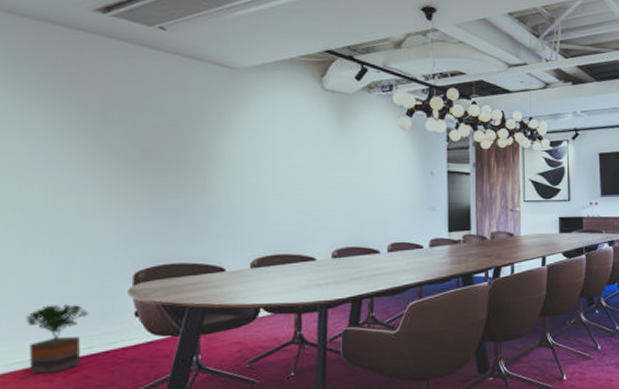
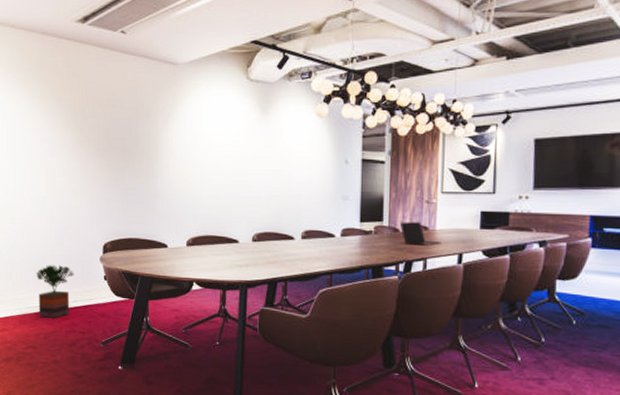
laptop: none [487,228,526,252] -> present [399,221,441,247]

